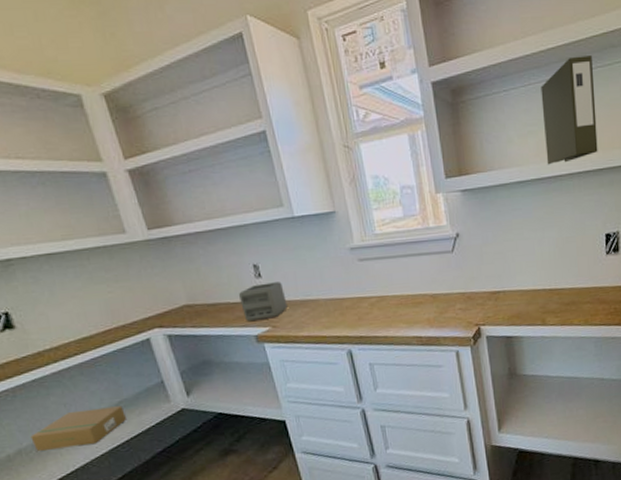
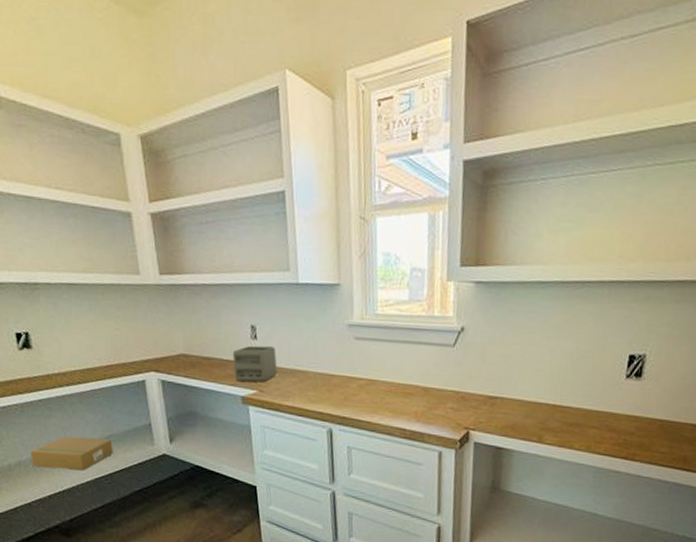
binder: present [540,56,598,165] -> none [576,149,652,268]

